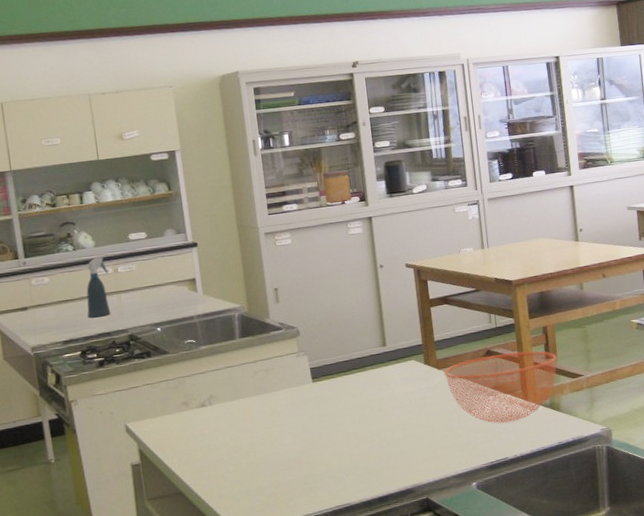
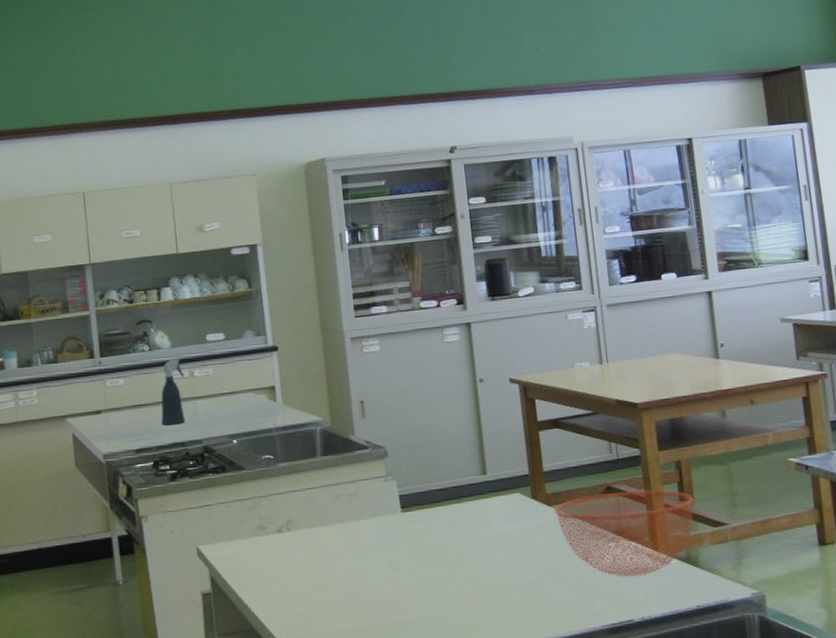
jar: present [323,170,352,204] -> none [416,268,448,306]

